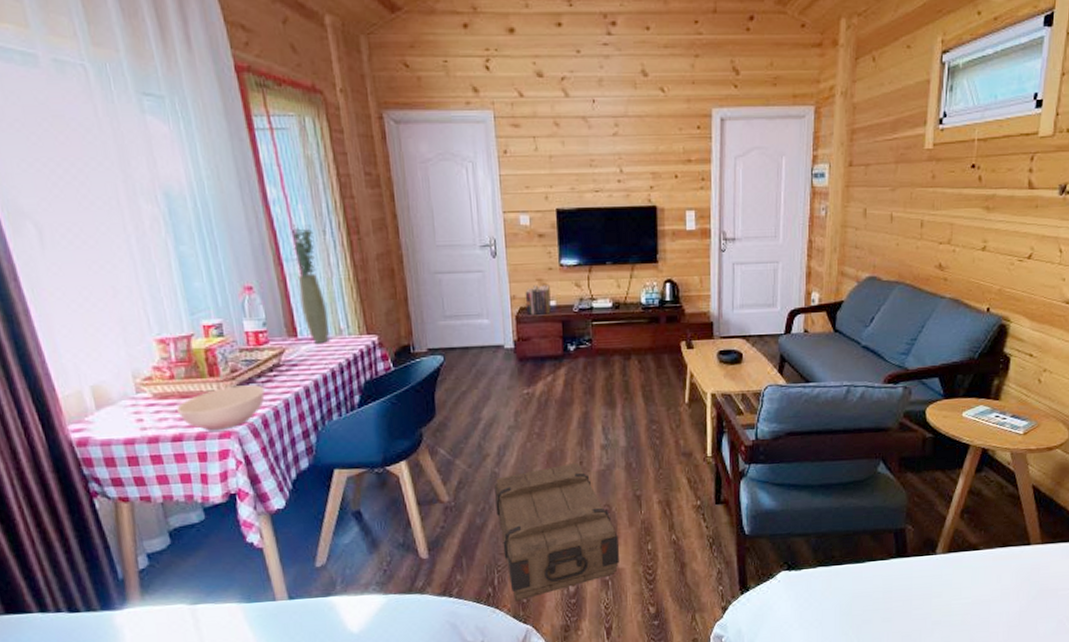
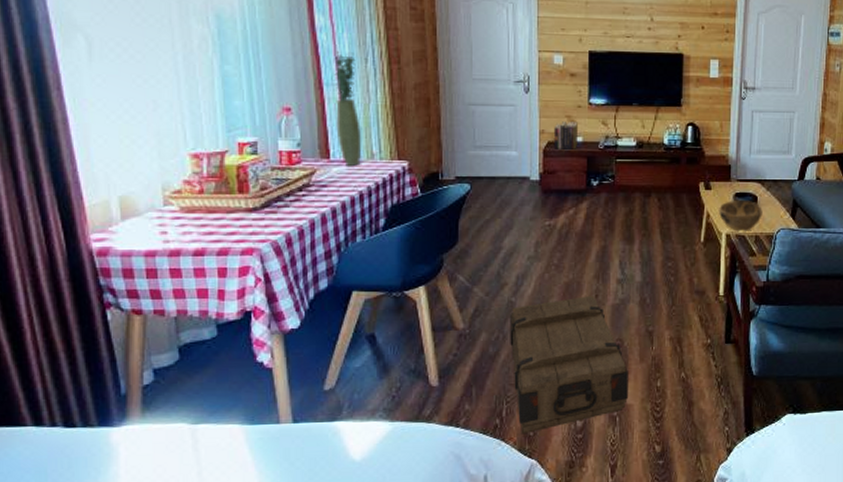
bowl: present [177,385,265,431] -> none [202,203,291,247]
decorative bowl: none [703,357,749,390] -> present [719,199,763,231]

